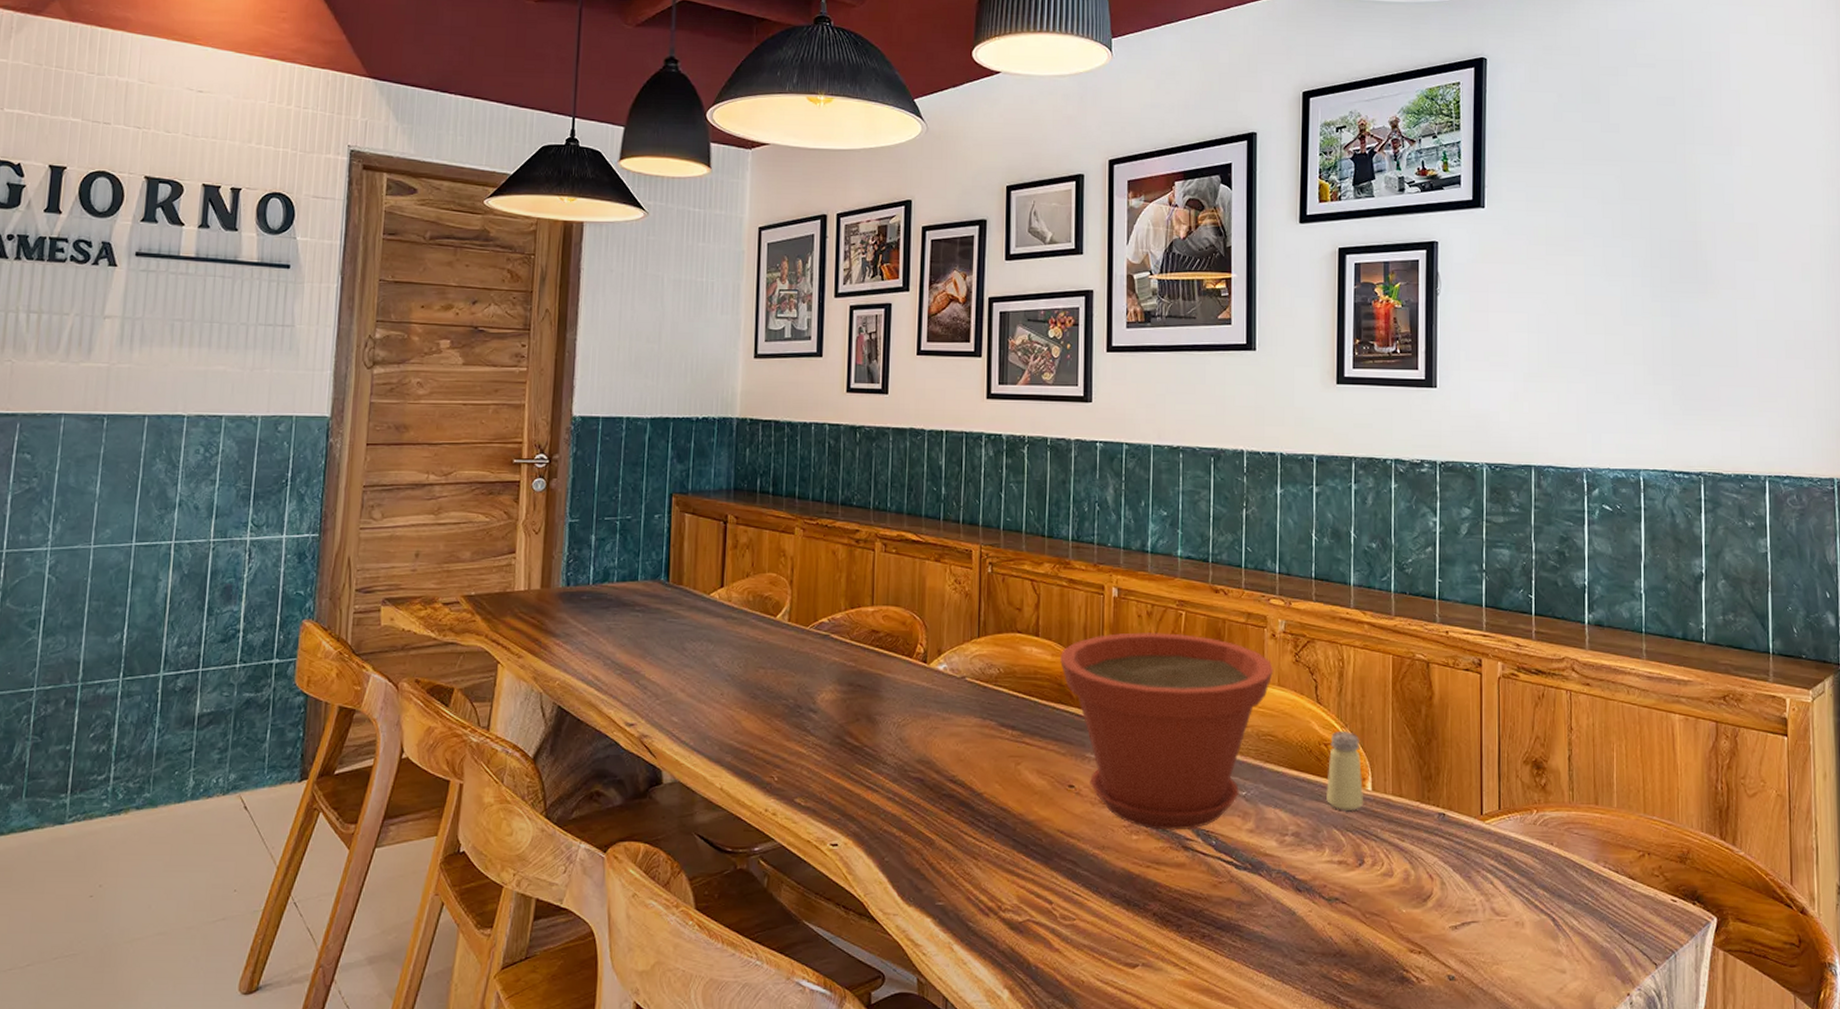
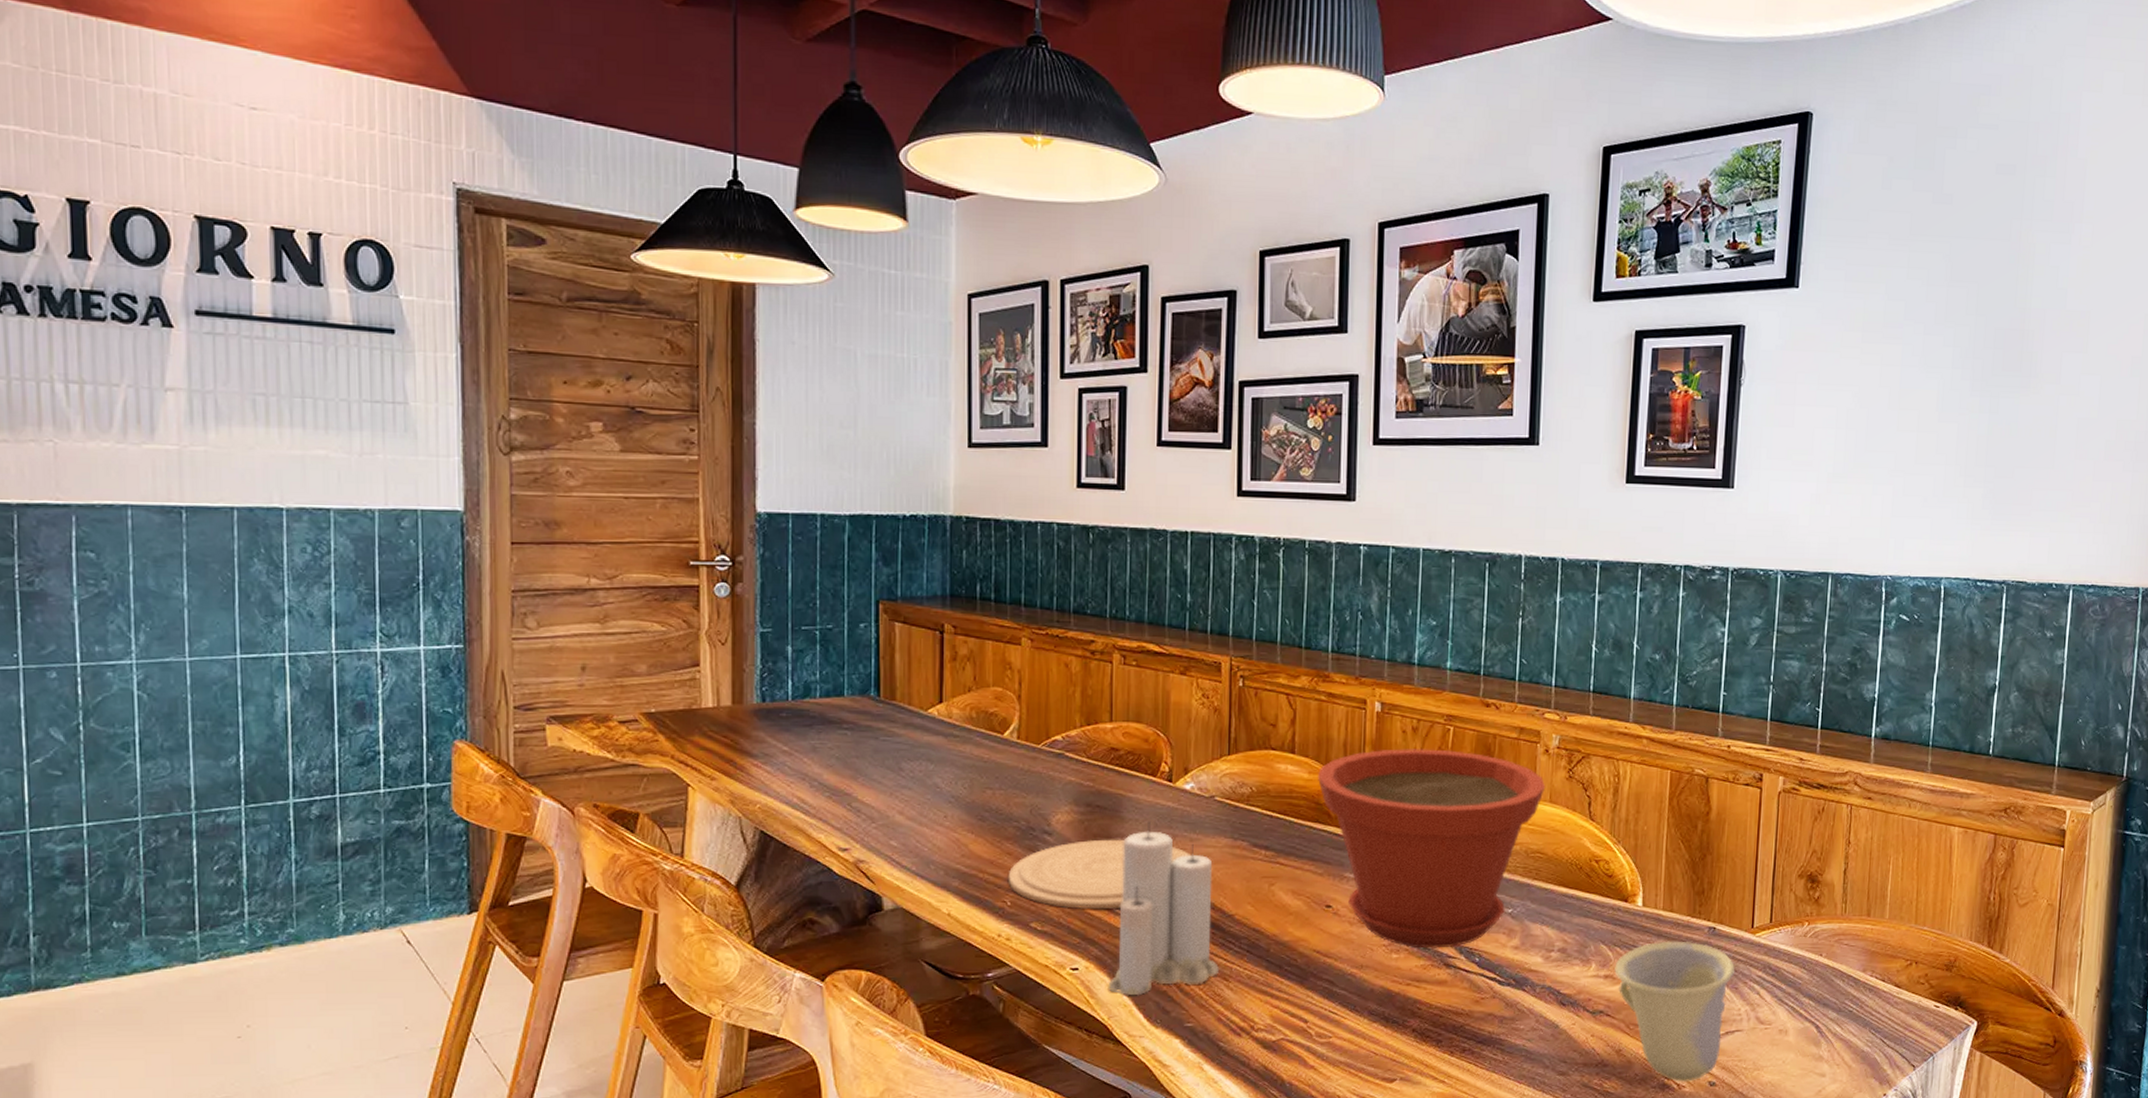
plate: none [775,717,943,787] -> present [1008,839,1191,910]
candle: none [865,700,970,873] -> present [1108,821,1220,996]
saltshaker: present [1326,731,1363,812] -> none [1595,848,1634,927]
cup: none [1348,827,1468,975] -> present [1614,941,1735,1082]

